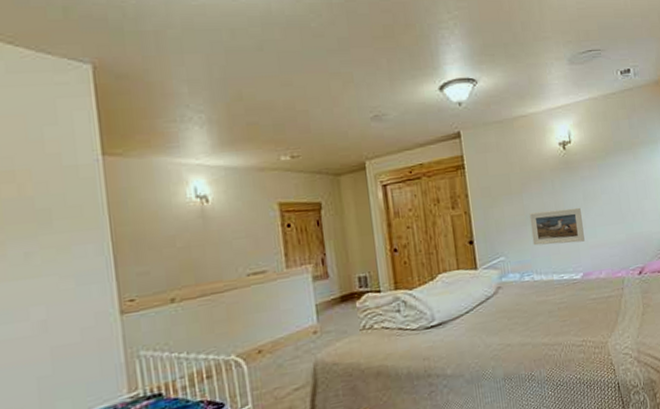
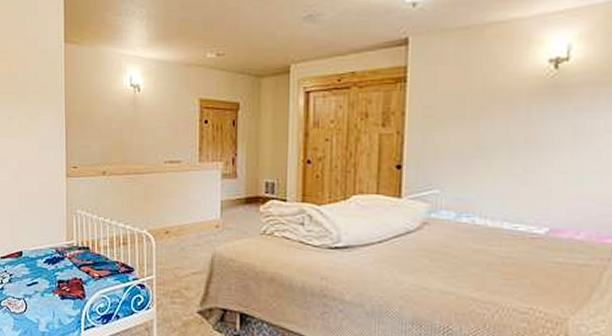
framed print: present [529,207,585,246] -> none [482,144,565,190]

